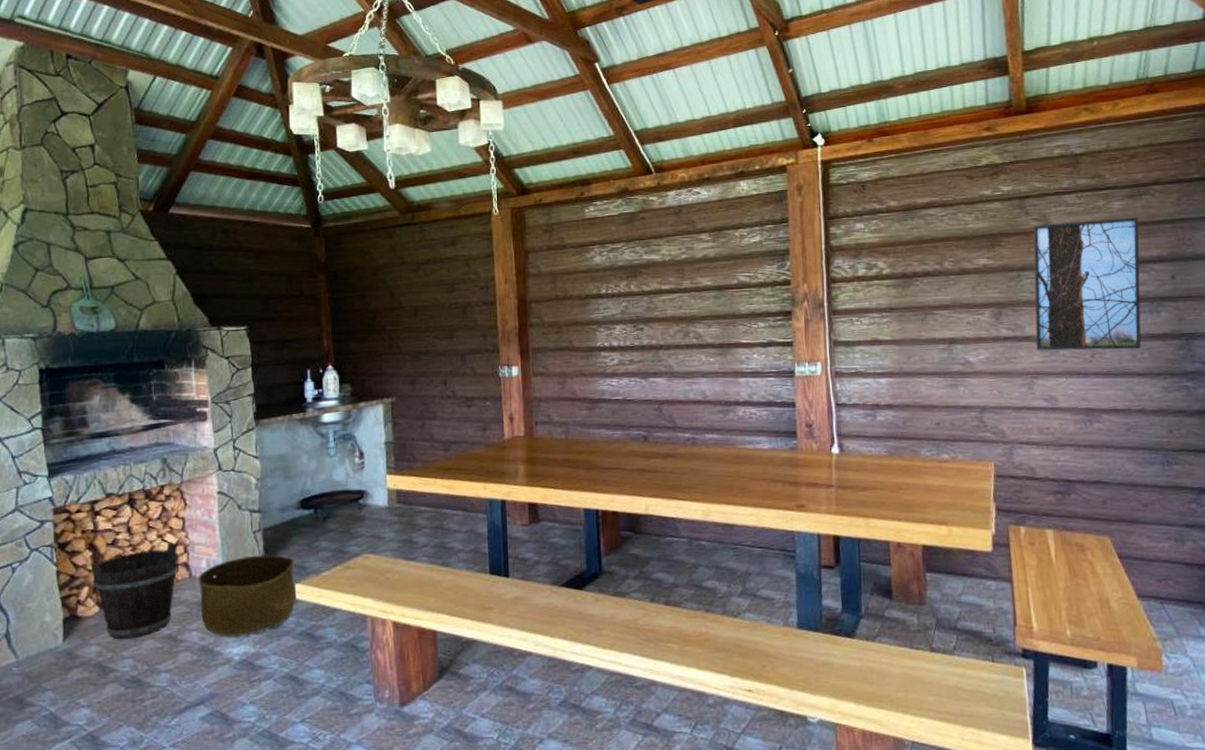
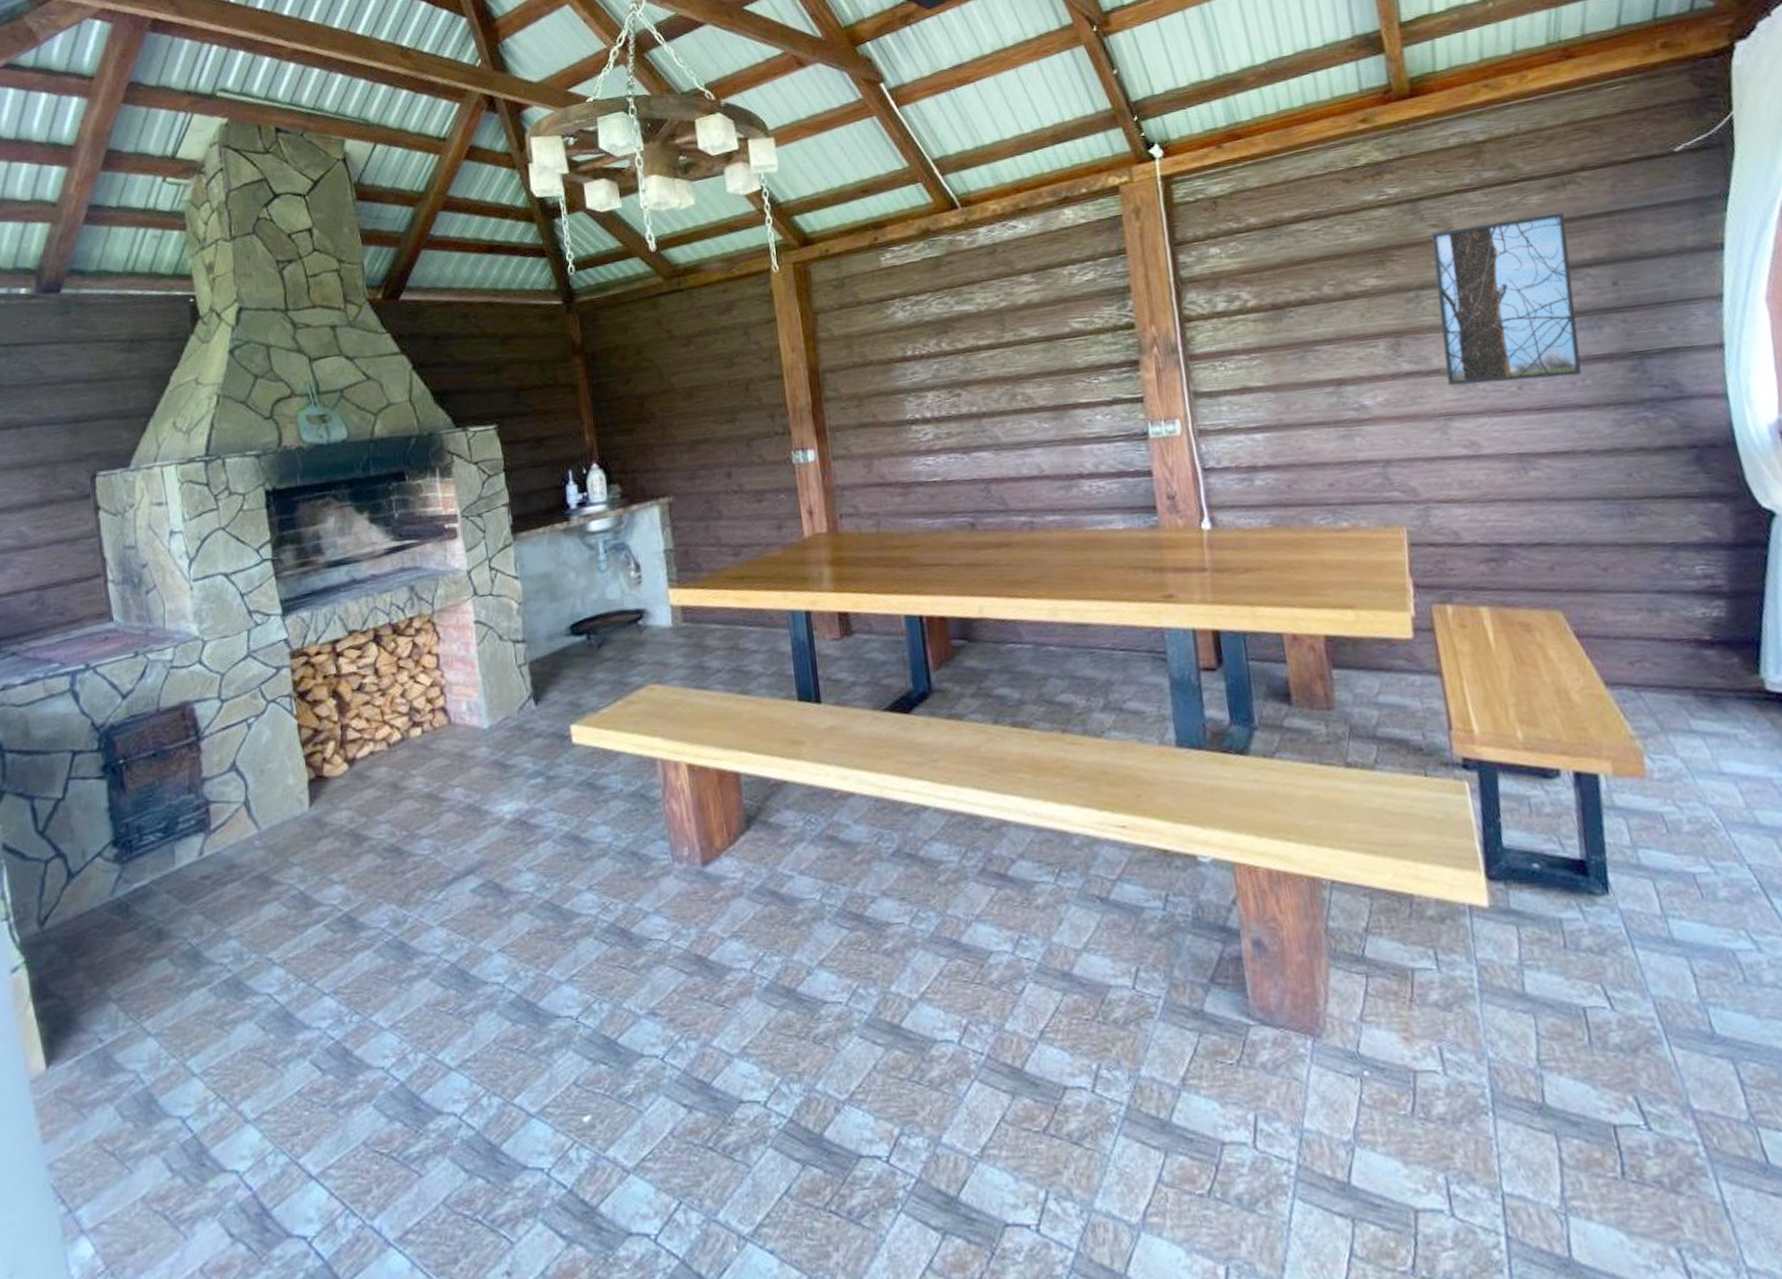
bucket: present [90,542,178,640] -> none [334,683,435,802]
basket: present [198,554,296,637] -> none [458,691,572,793]

